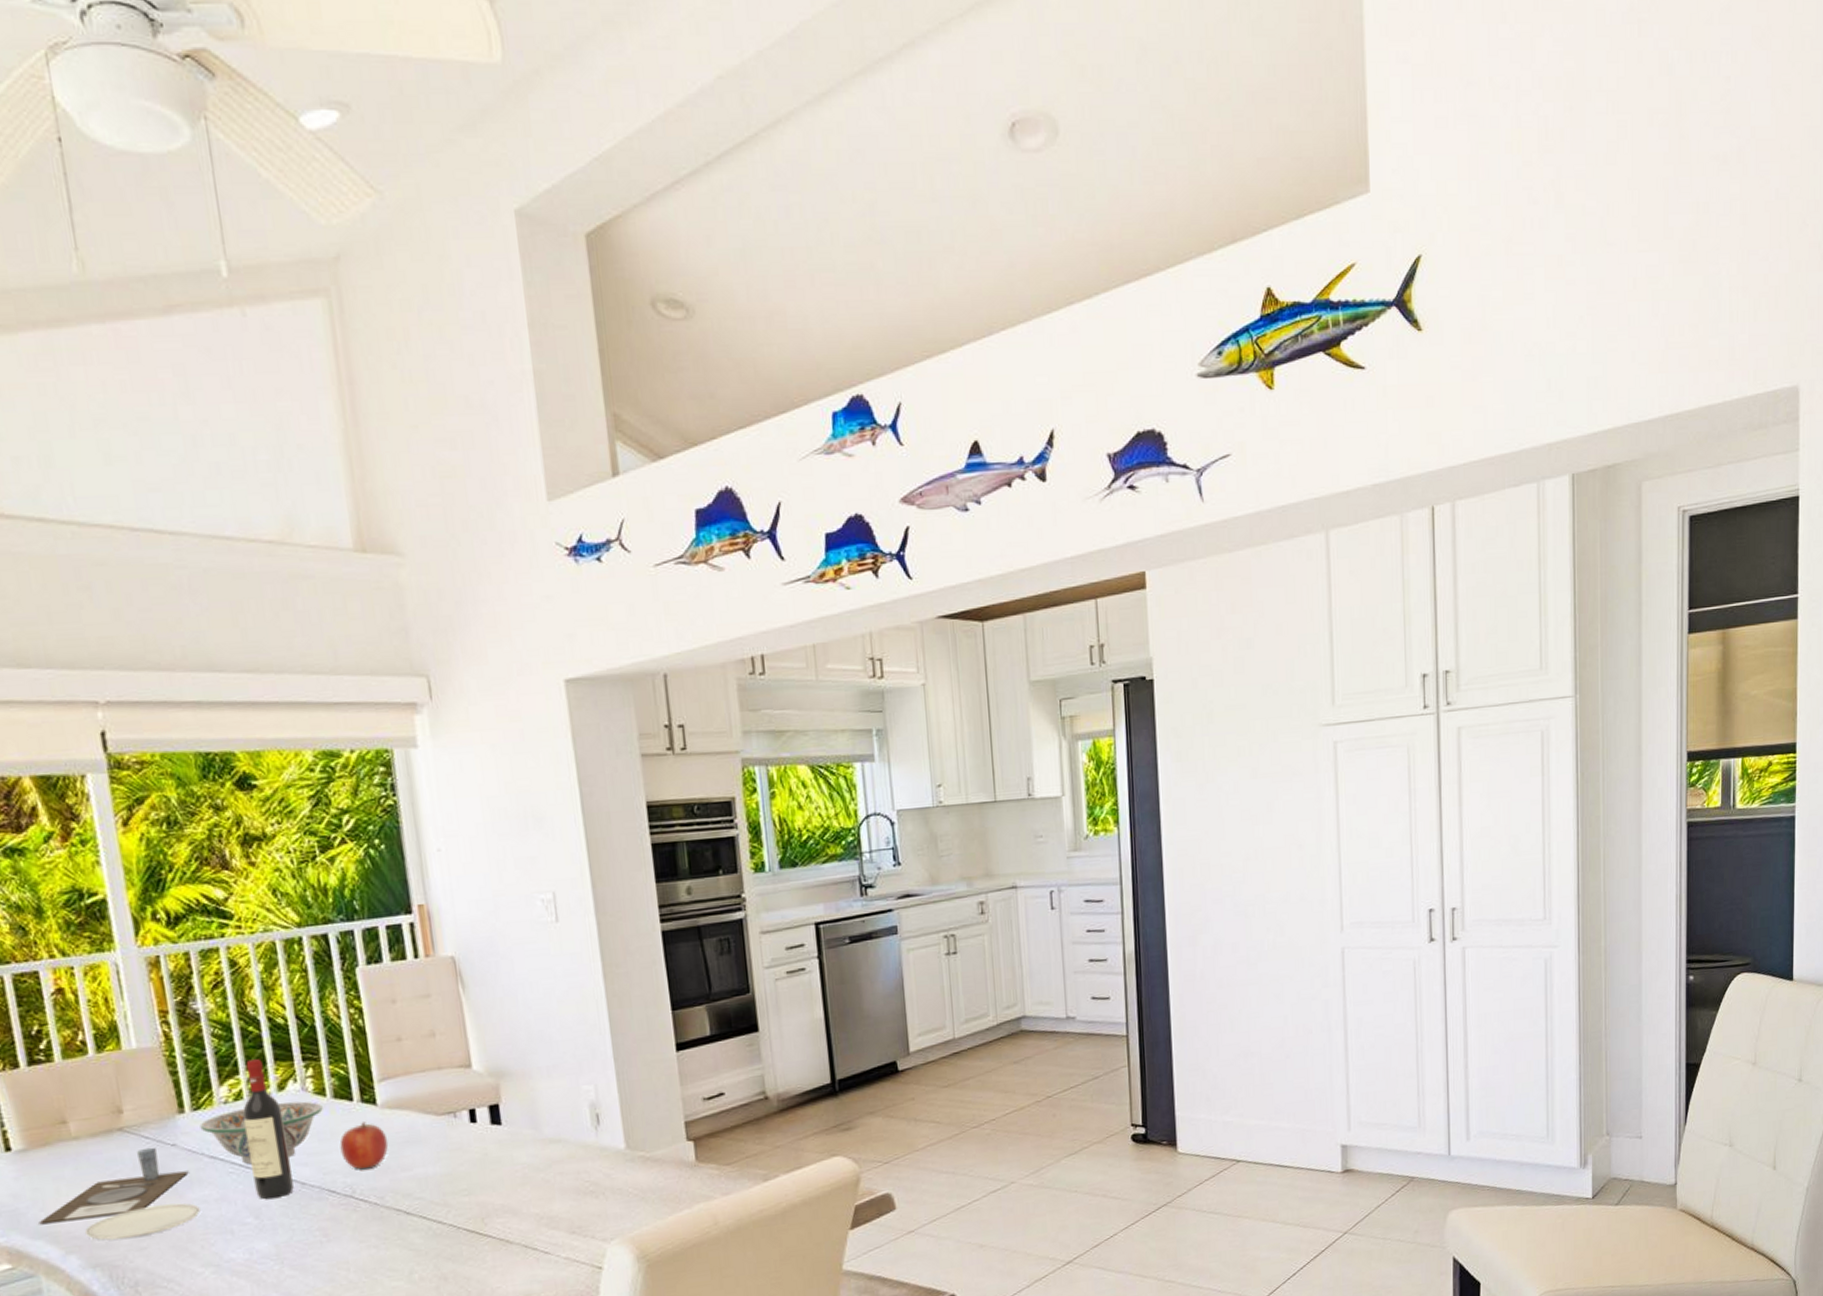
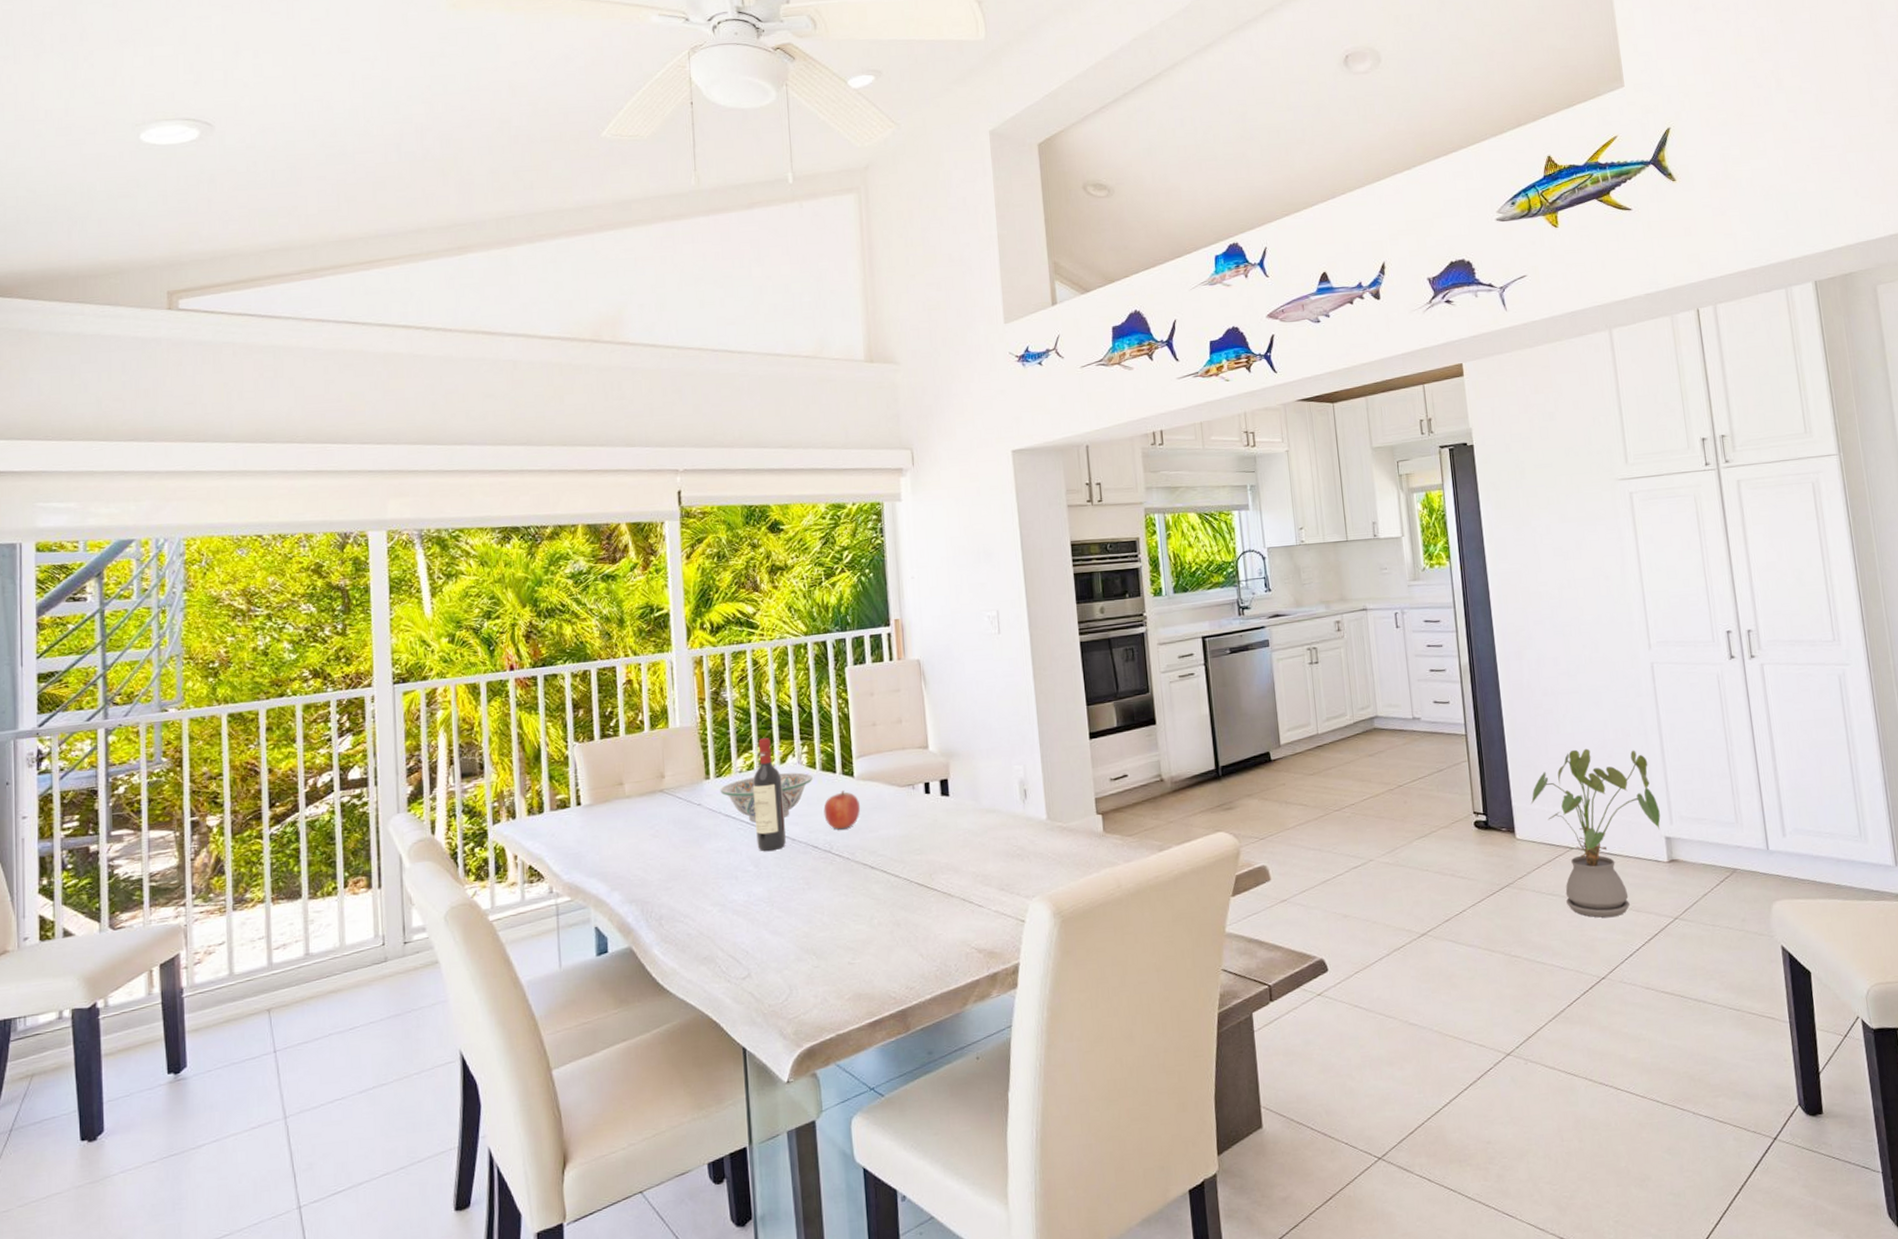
place setting: present [39,1147,189,1224] -> none [594,806,708,865]
plate: present [84,1203,201,1240] -> none [626,852,714,881]
house plant: none [1196,1048,1338,1236] -> present [1530,748,1661,918]

